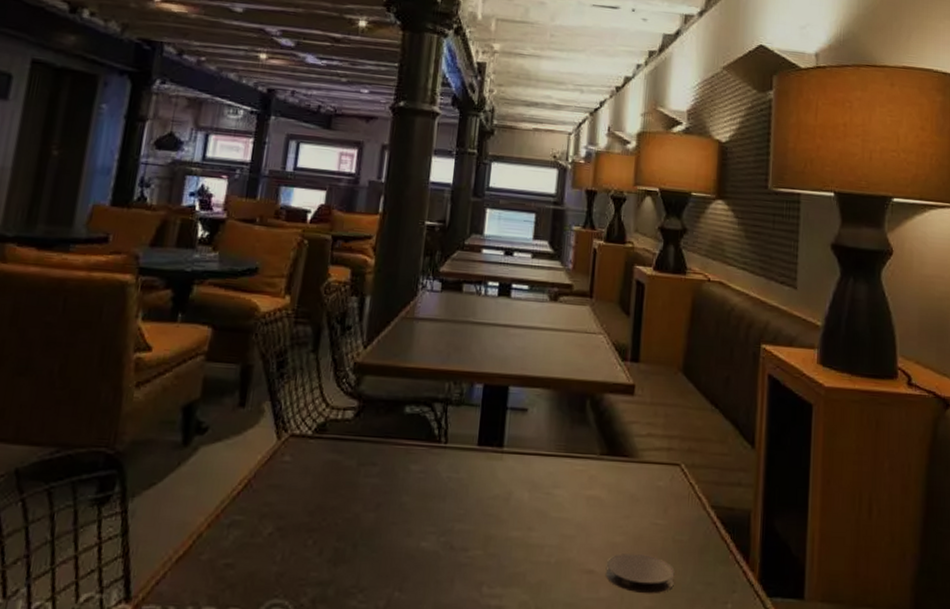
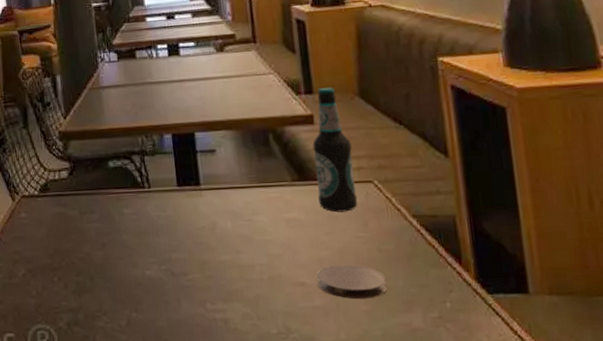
bottle: none [623,358,667,495] -> present [312,87,358,213]

